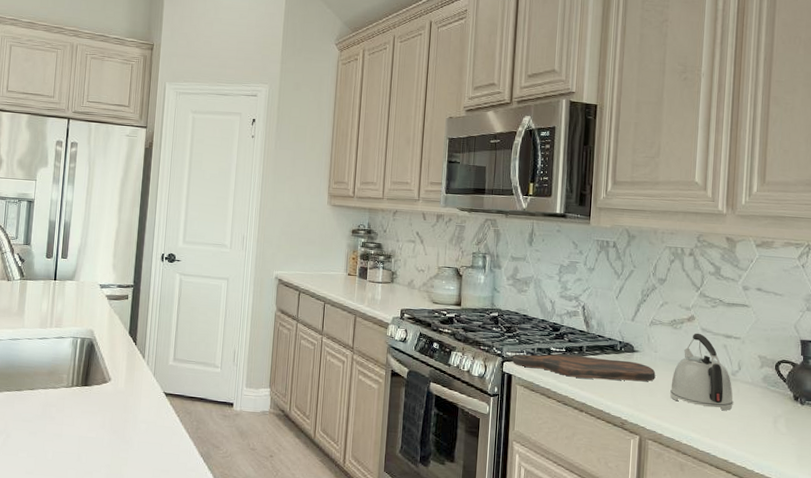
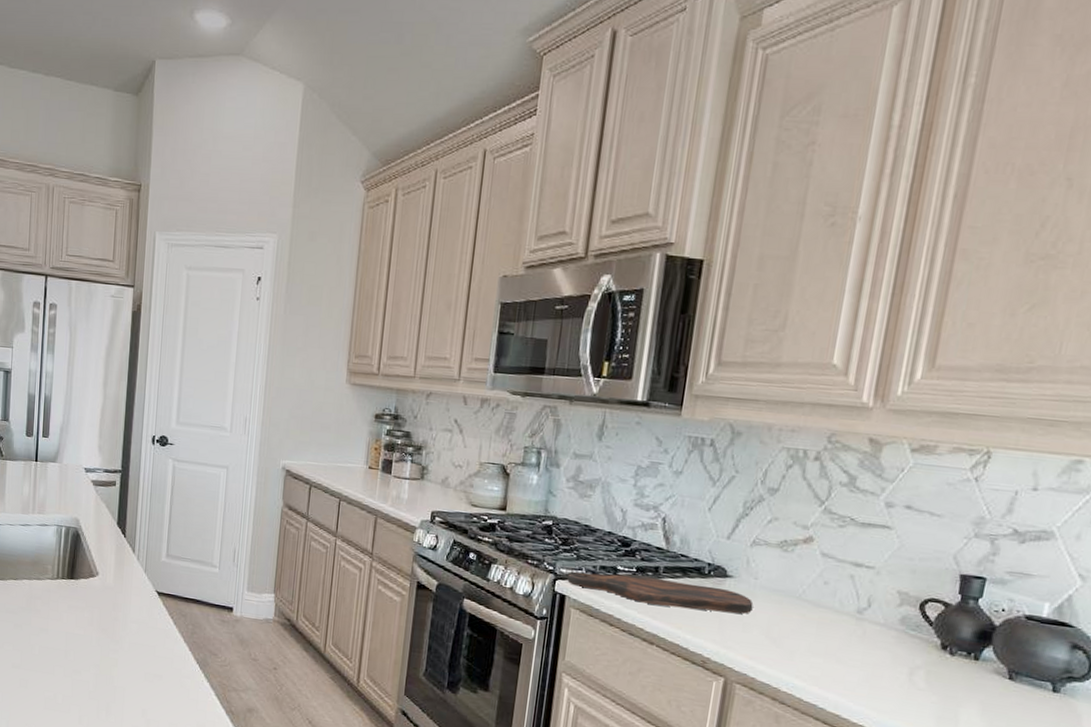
kettle: present [670,333,733,410] -> none [770,558,857,656]

